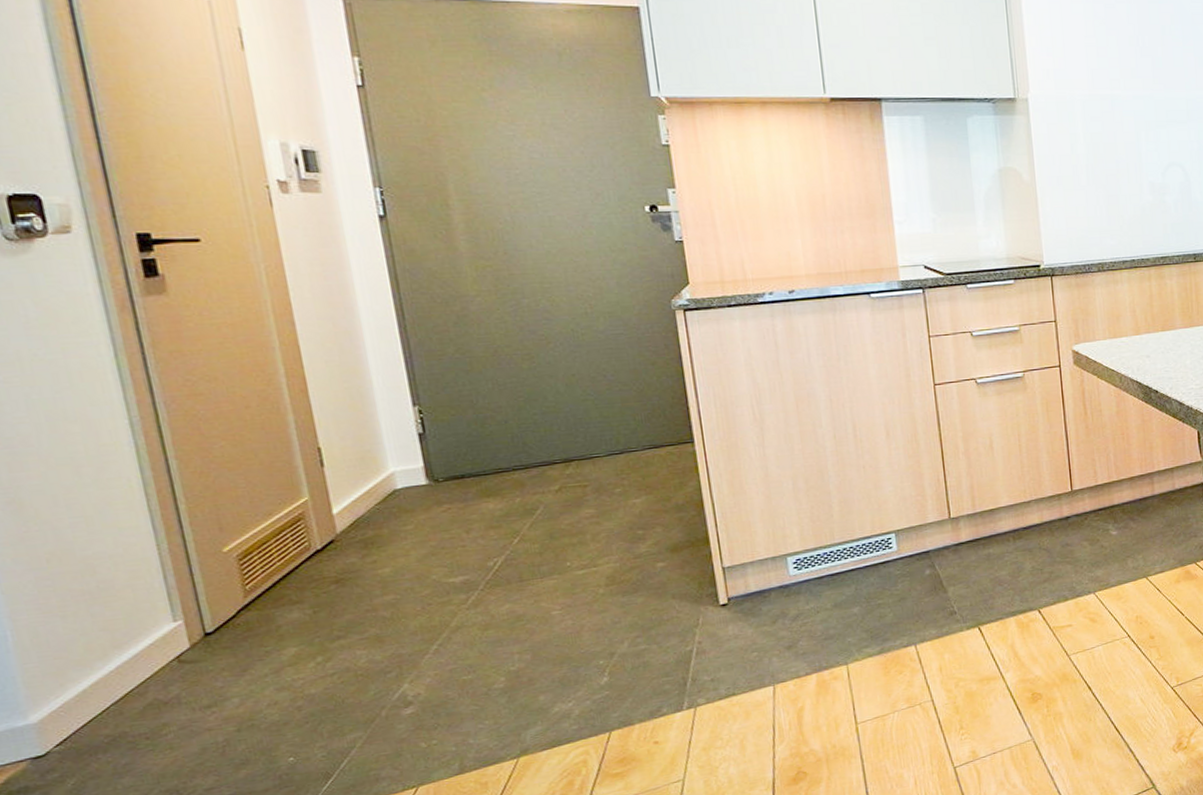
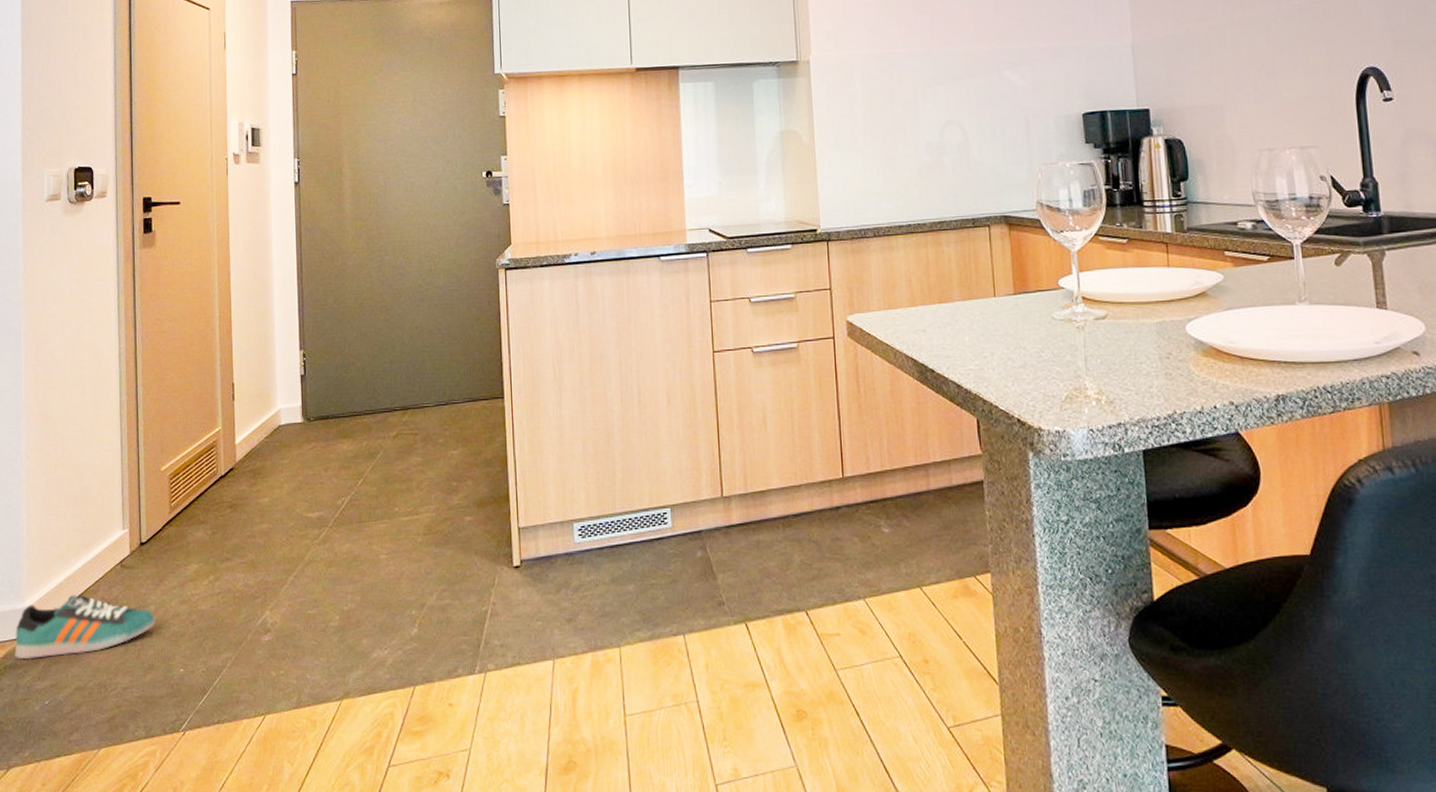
sneaker: none [18,699,244,781] -> present [14,595,156,660]

